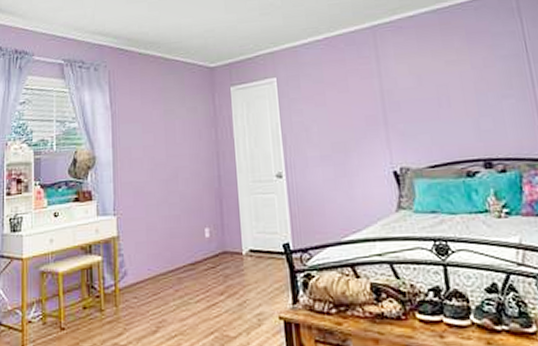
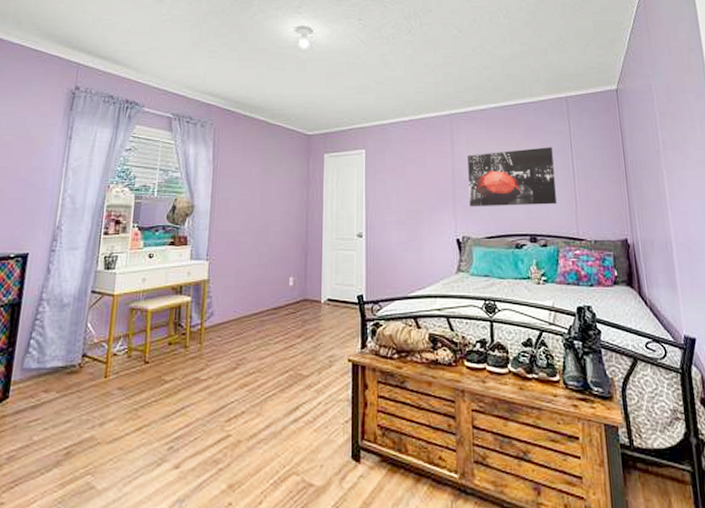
wall art: none [398,52,514,133] -> present [468,147,556,207]

